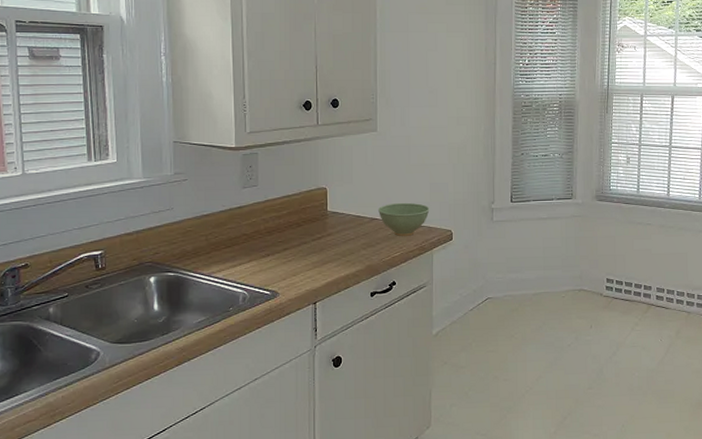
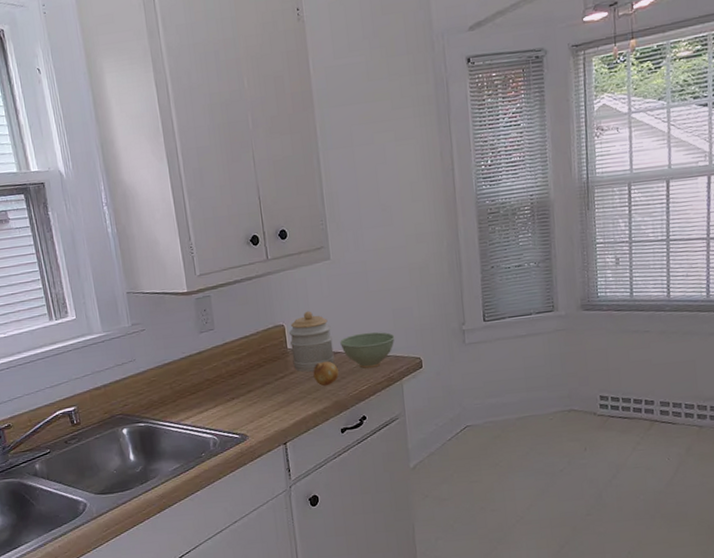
jar: none [330,177,371,235] -> present [288,310,335,372]
fruit: none [350,226,374,250] -> present [313,361,339,387]

